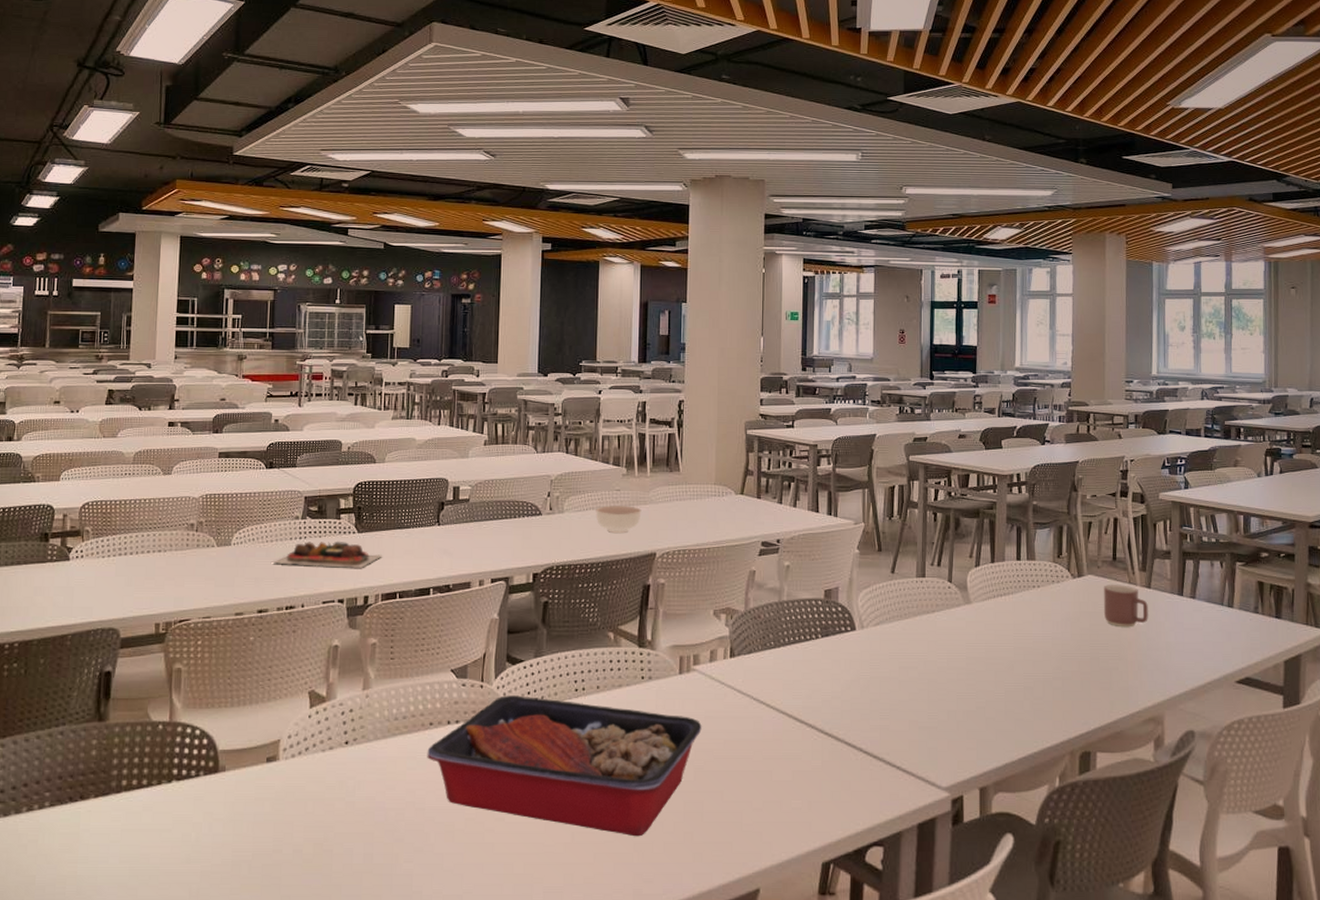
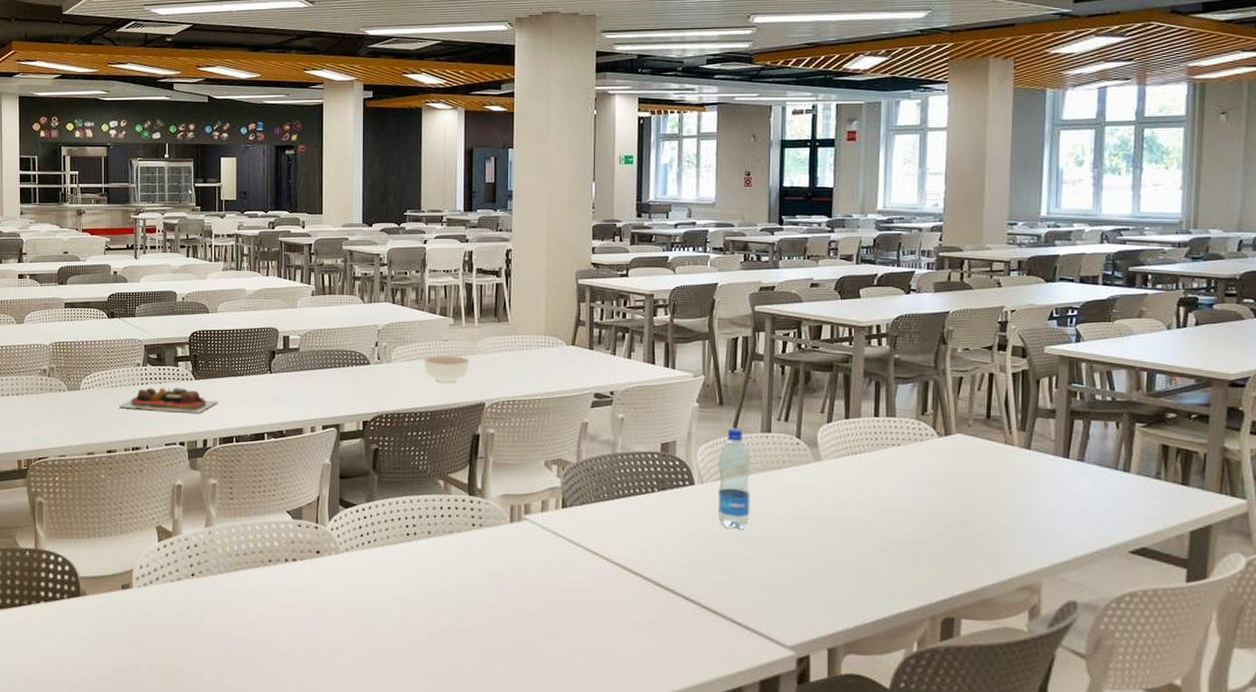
tray: present [427,695,702,837] -> none [267,537,534,676]
bottle: none [877,574,907,674] -> present [717,428,750,530]
mug: present [1103,585,1148,626] -> none [973,444,1027,489]

